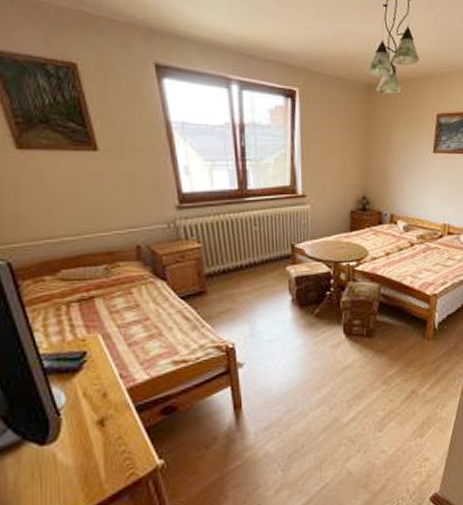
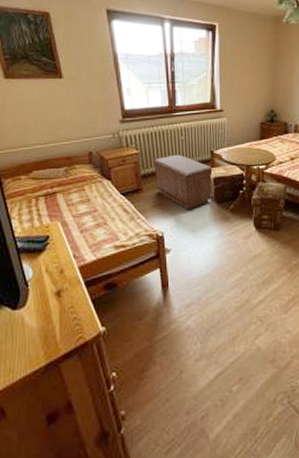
bench: none [220,248,294,316] -> present [153,154,213,211]

